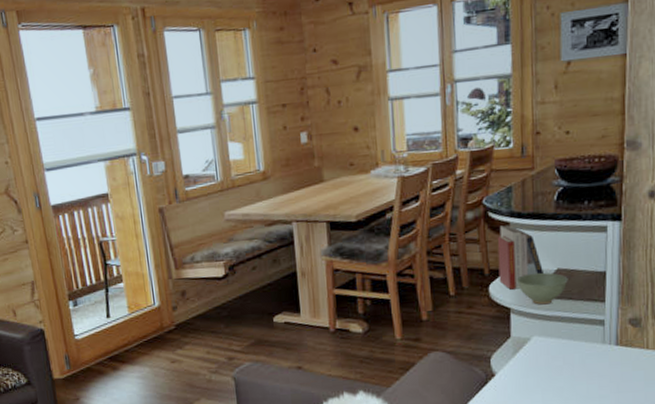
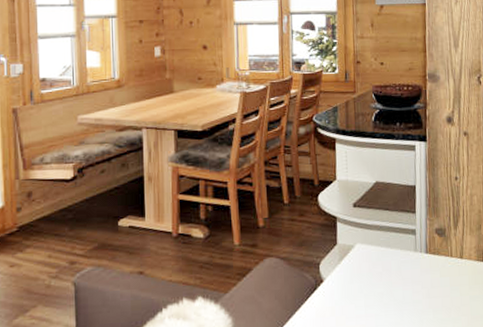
books: present [497,225,543,290] -> none [325,141,364,200]
bowl: present [516,272,568,305] -> none [341,184,385,215]

